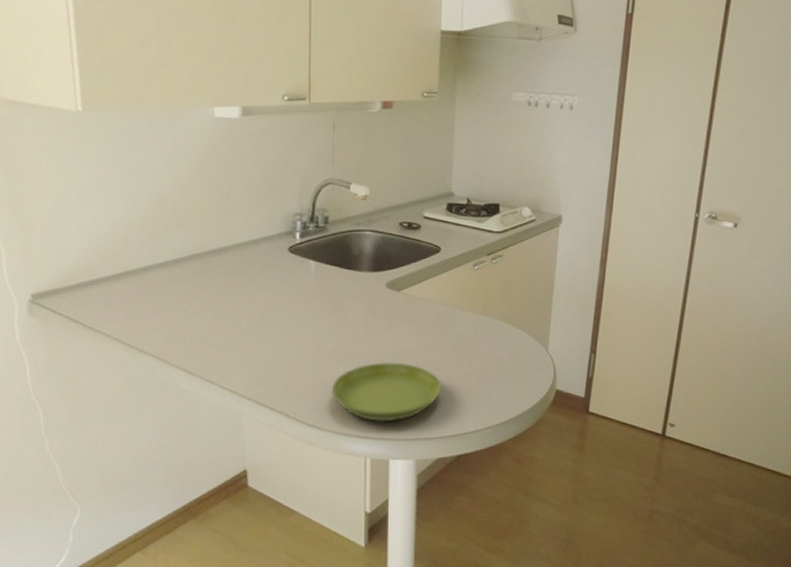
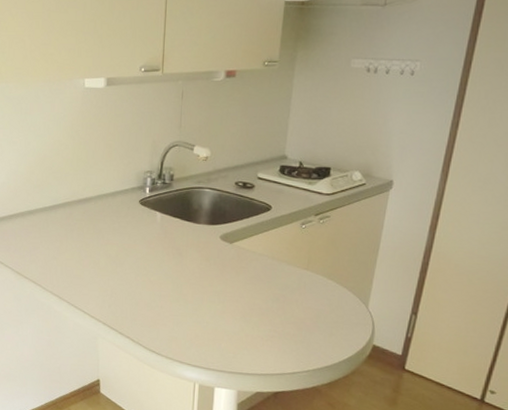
saucer: present [331,362,442,423] -> none [169,303,265,356]

